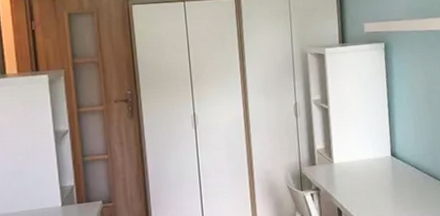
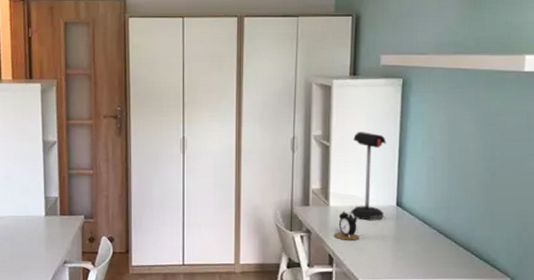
alarm clock: none [339,165,363,193] -> present [333,210,360,240]
desk lamp: none [348,92,382,173] -> present [350,132,386,221]

